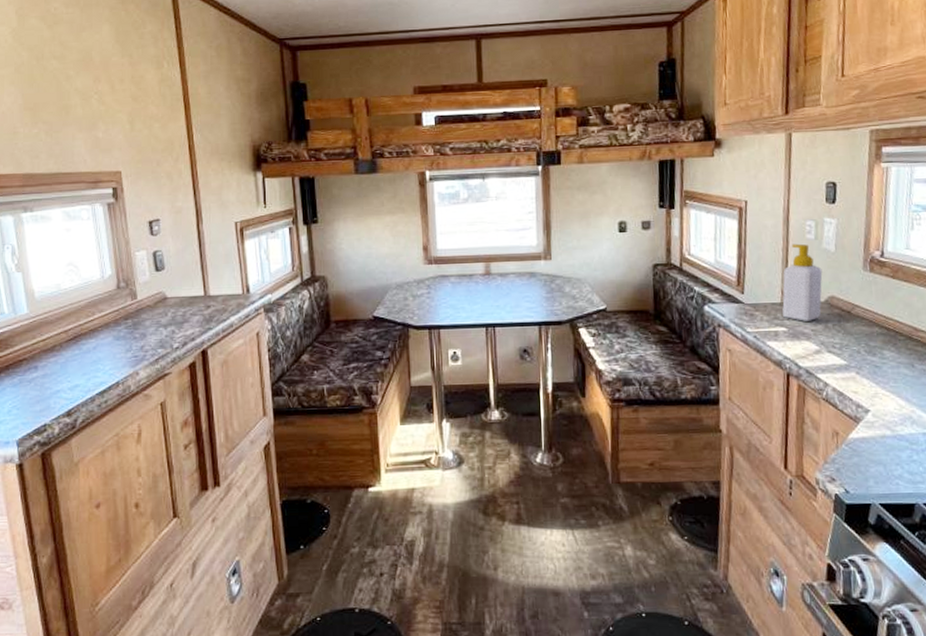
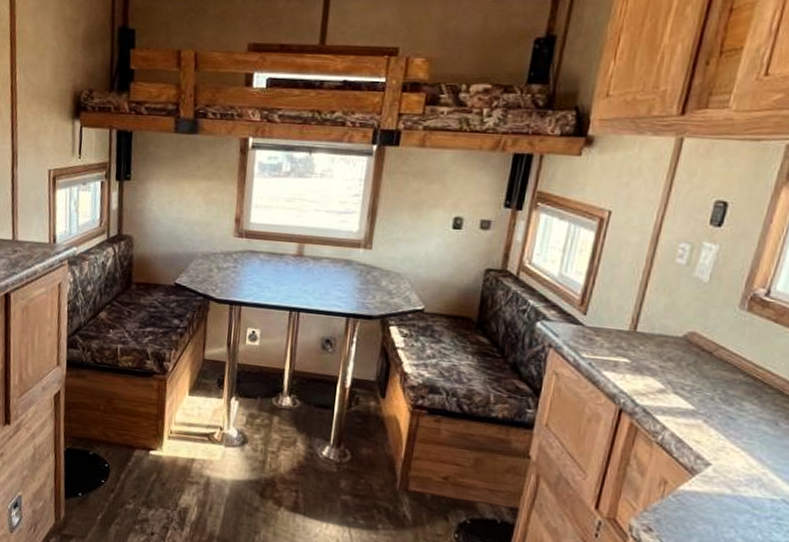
soap bottle: present [782,243,823,321] -> none [628,267,688,356]

